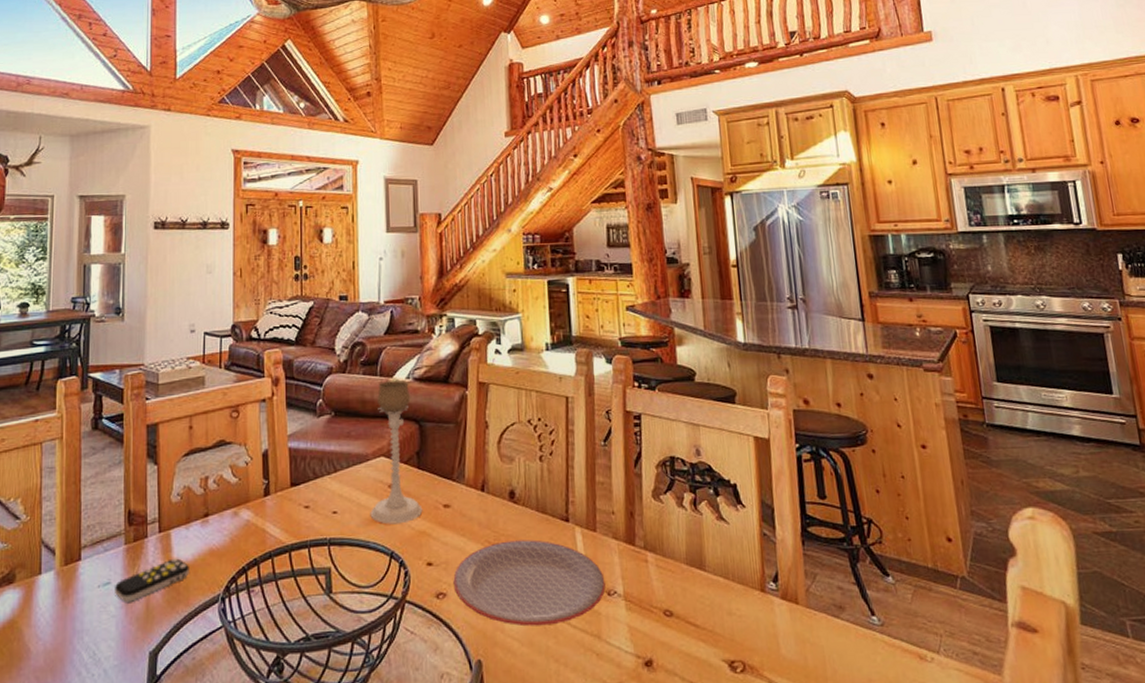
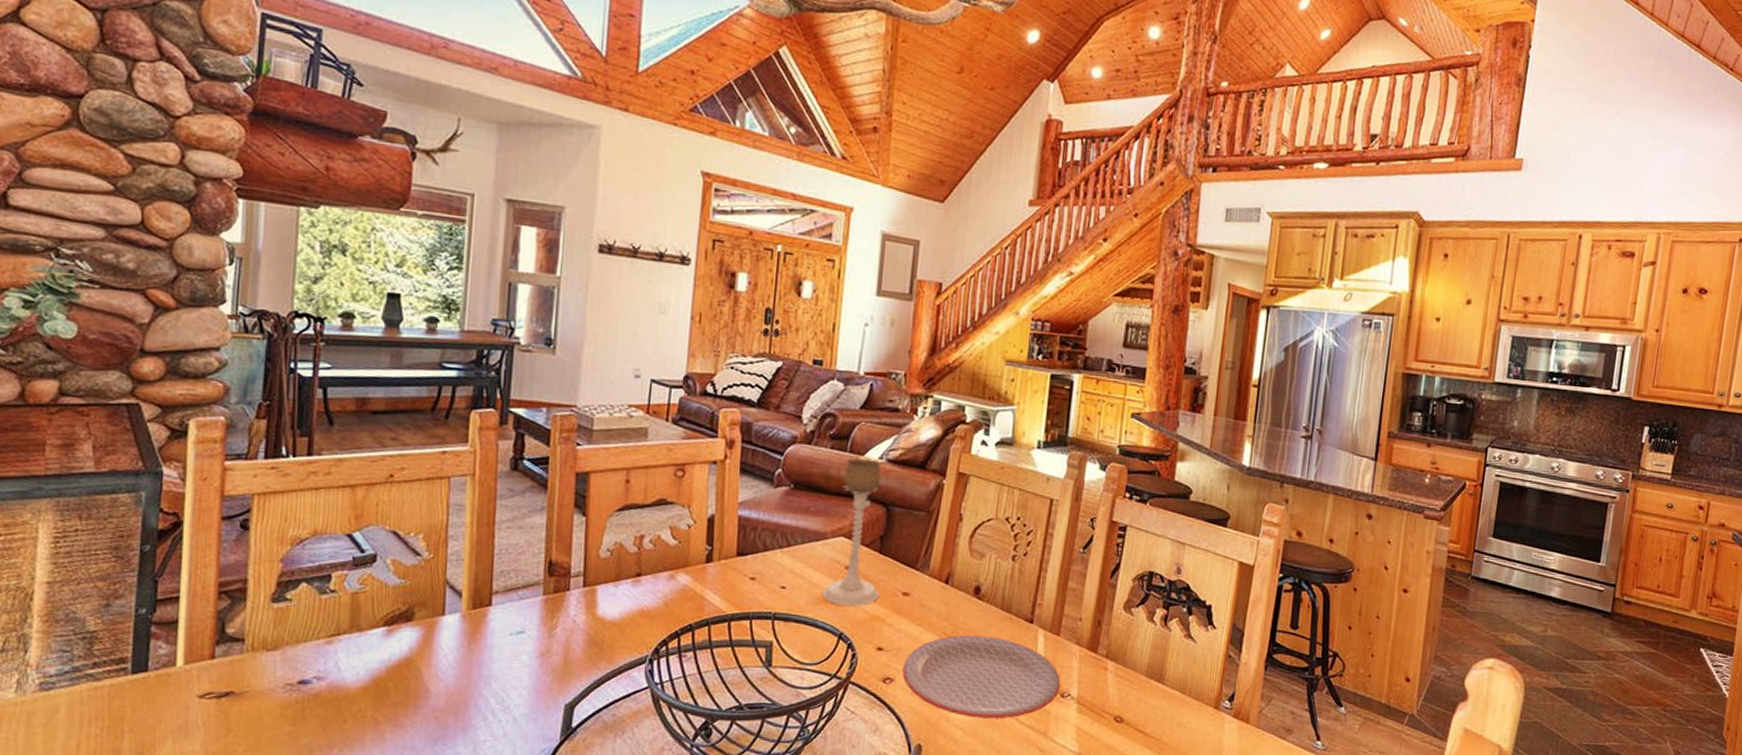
remote control: present [115,558,189,602] -> none [529,614,616,653]

